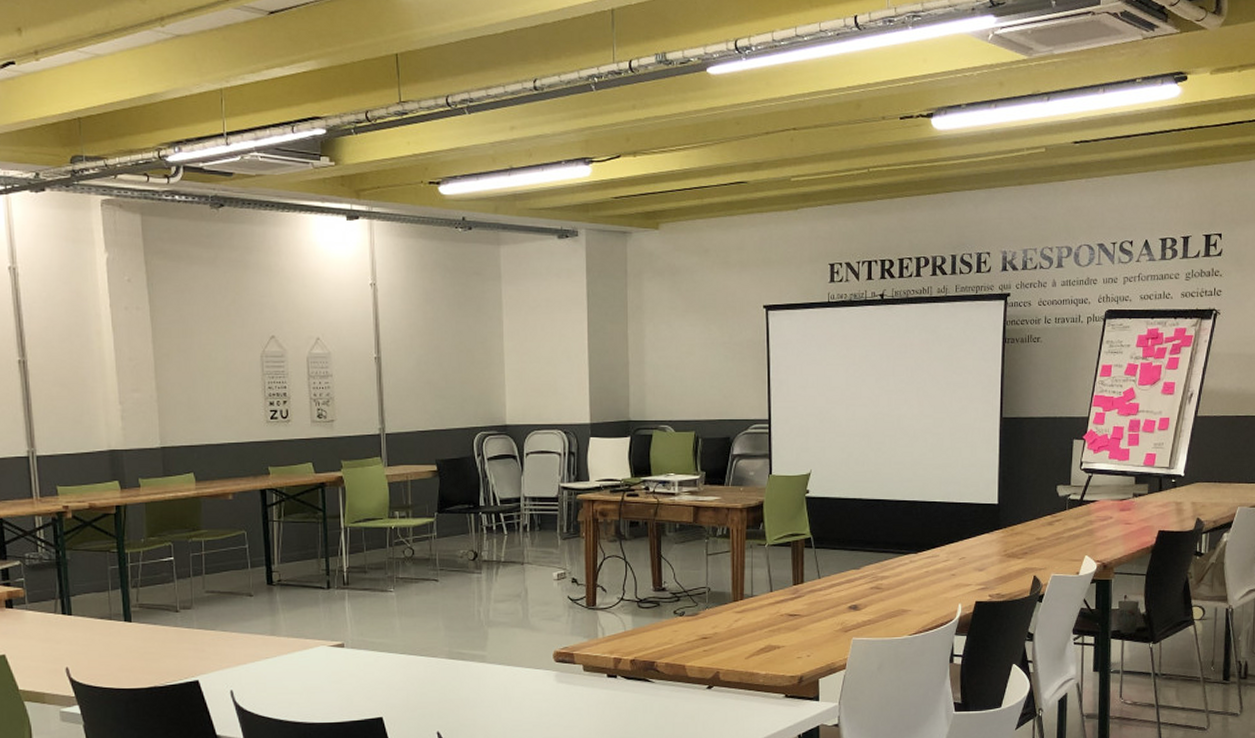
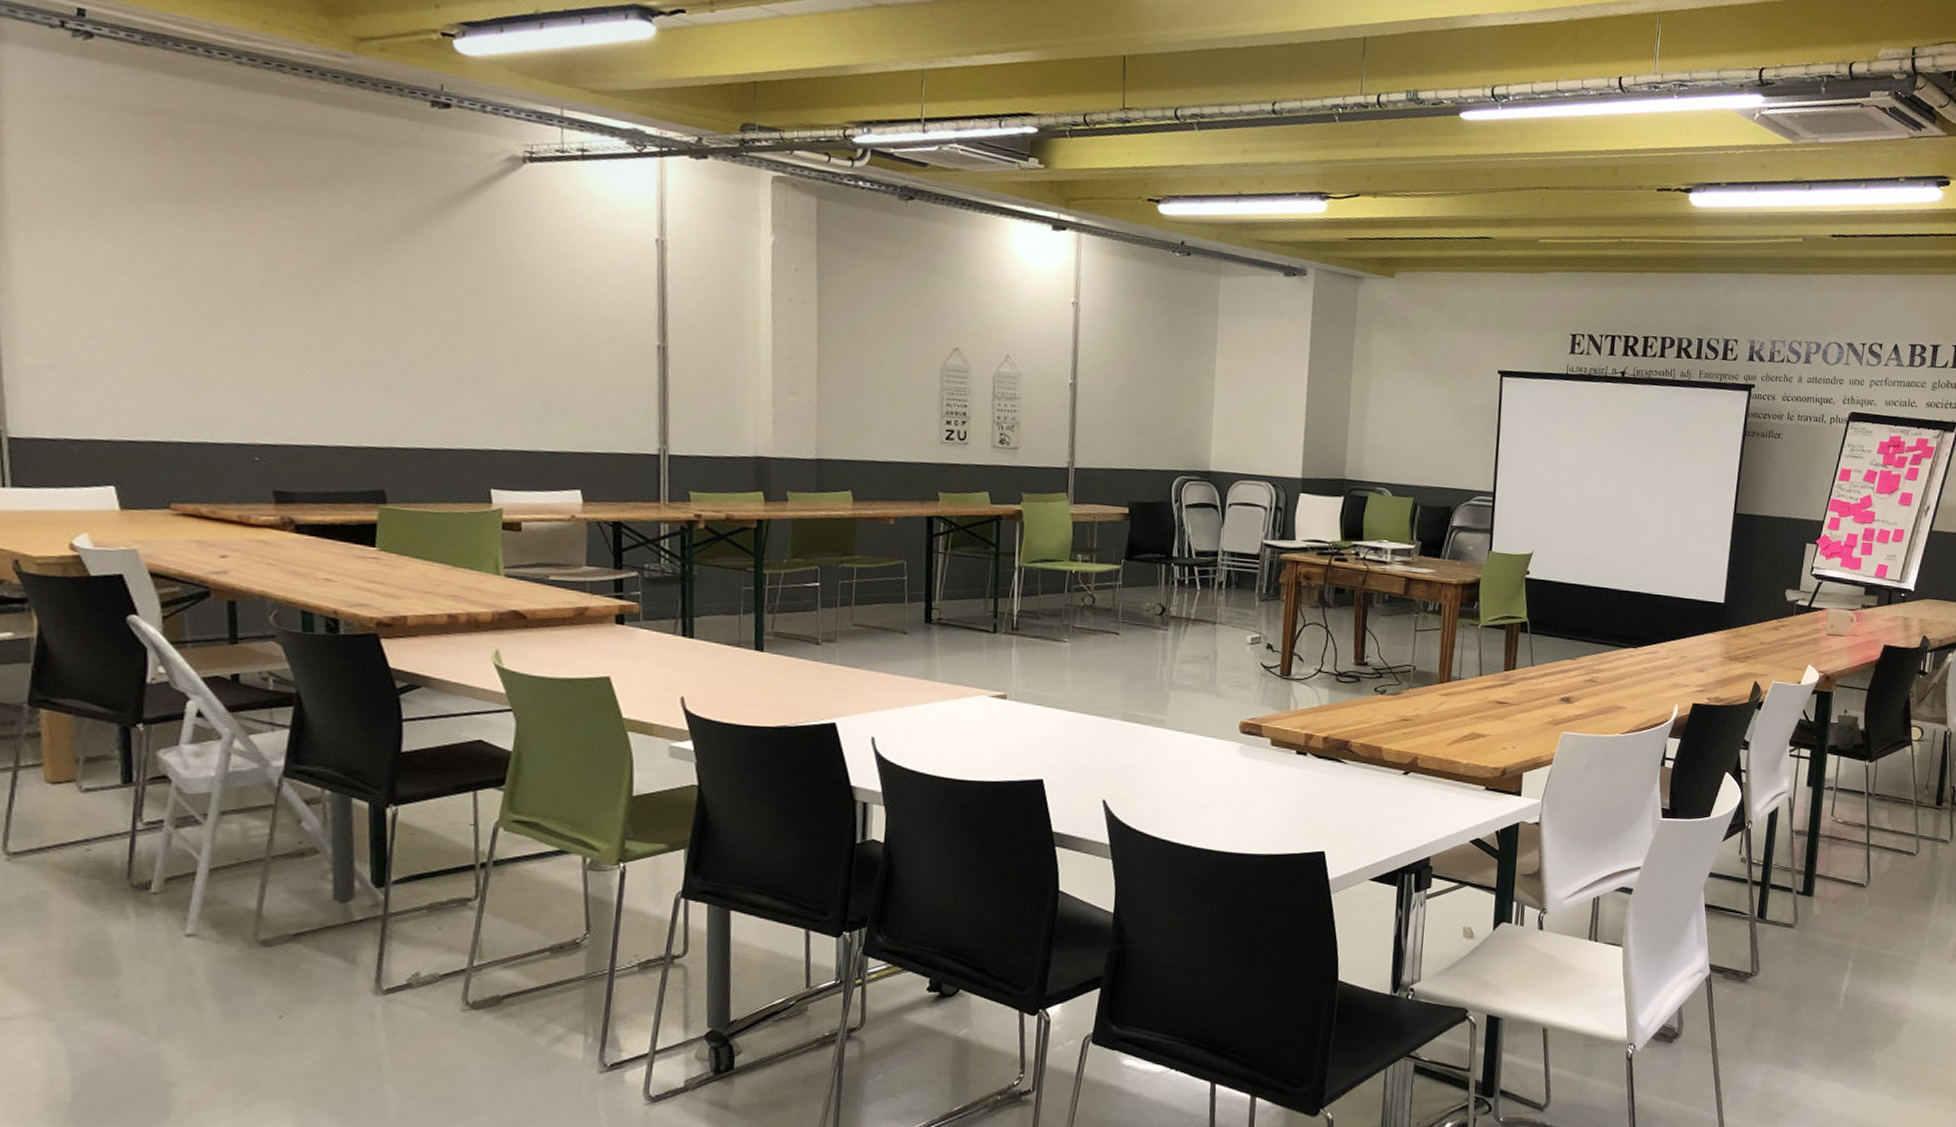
mug: none [1098,500,1130,526] -> present [1825,609,1858,637]

